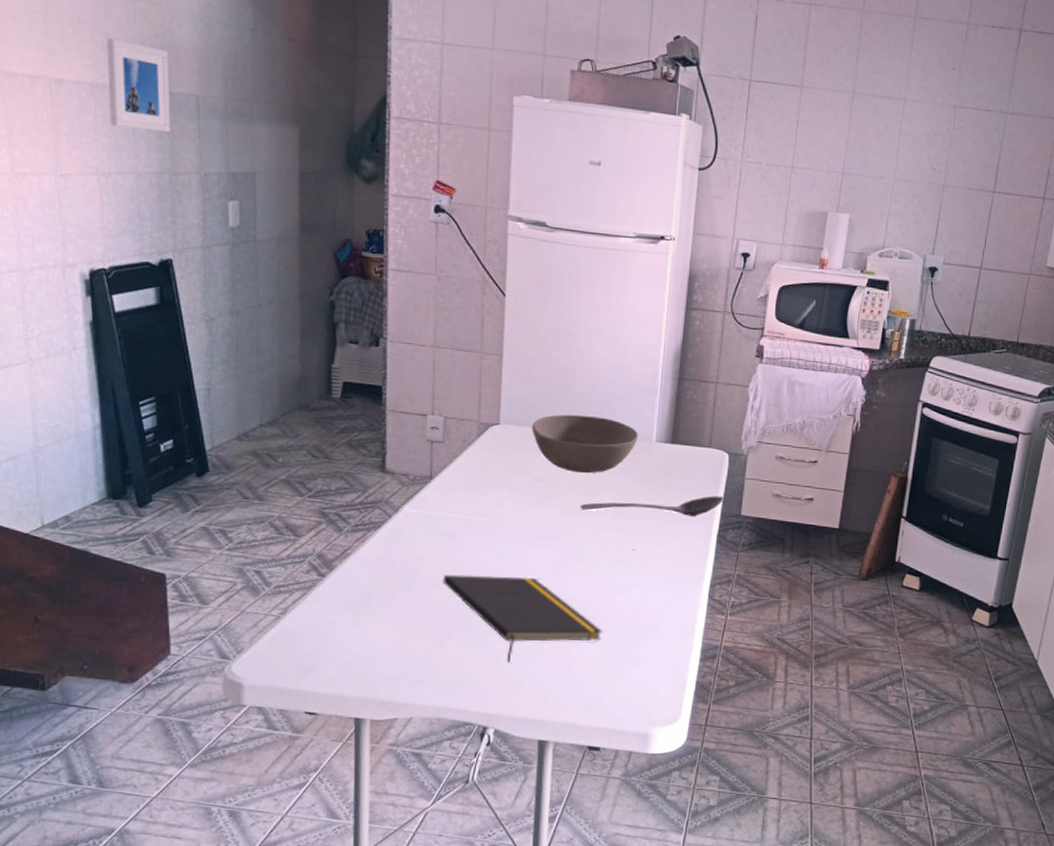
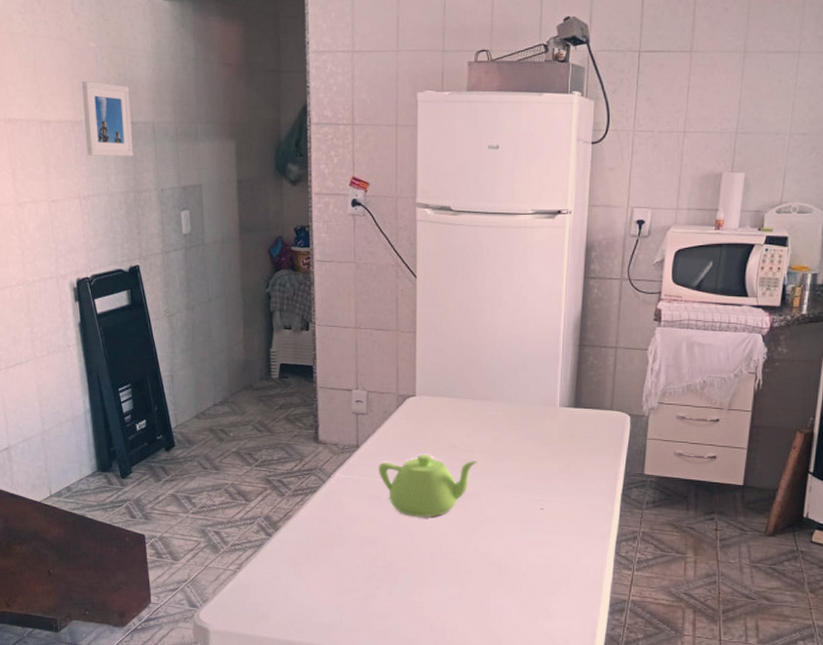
notepad: present [442,574,603,662] -> none [371,533,516,613]
teapot: none [453,488,565,558] -> present [378,454,477,518]
bowl: present [532,414,638,474] -> none [444,384,542,439]
stirrer: present [580,496,724,516] -> none [491,456,627,476]

